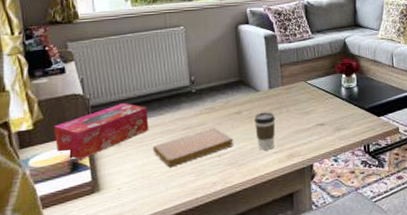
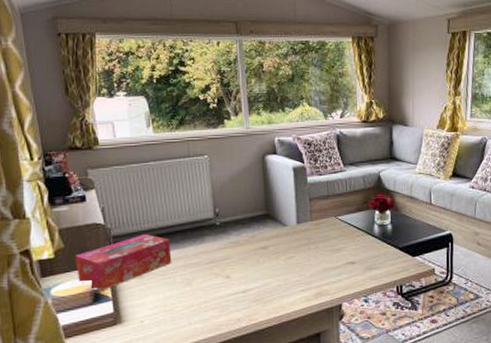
notebook: present [152,127,234,168] -> none [175,262,259,302]
coffee cup: present [253,112,276,151] -> none [280,248,303,288]

